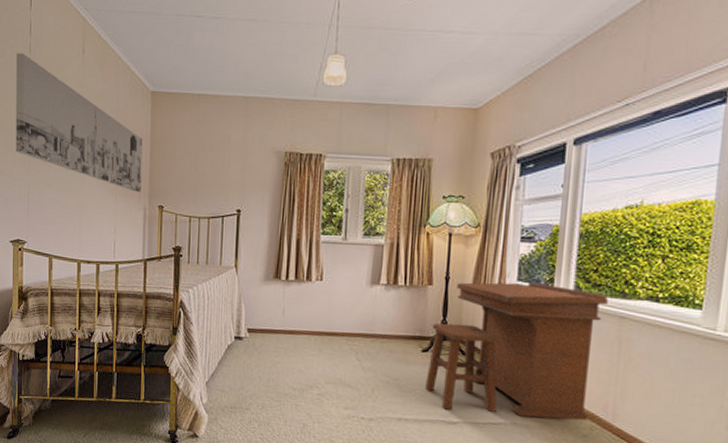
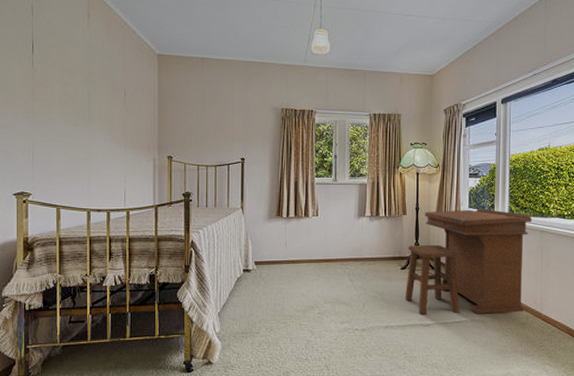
wall art: present [15,53,143,193] -> none [18,14,150,145]

